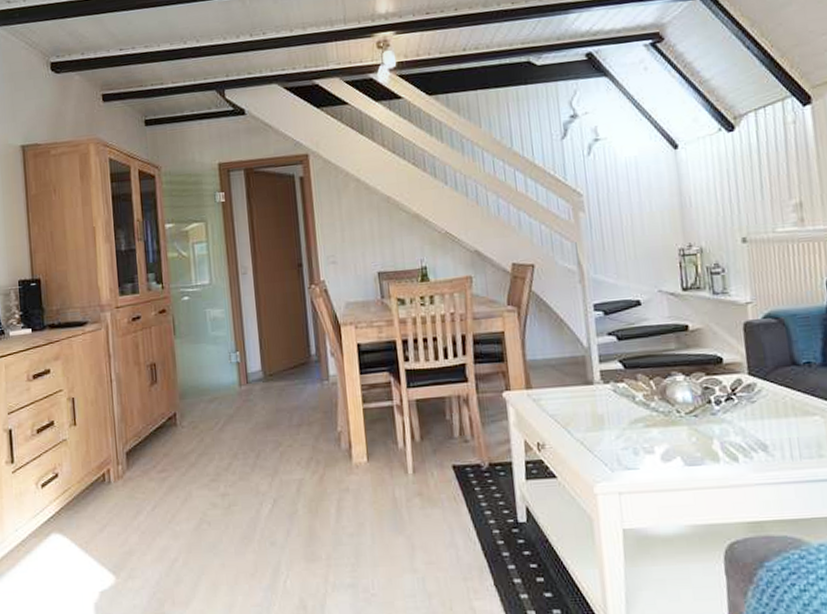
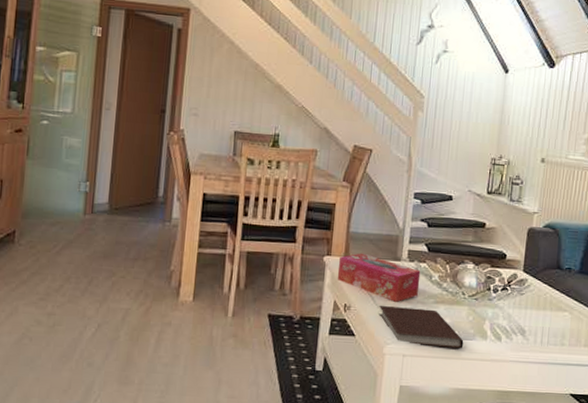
tissue box: none [521,382,623,433] -> present [337,253,421,302]
notebook: none [579,435,692,480] -> present [379,305,464,349]

